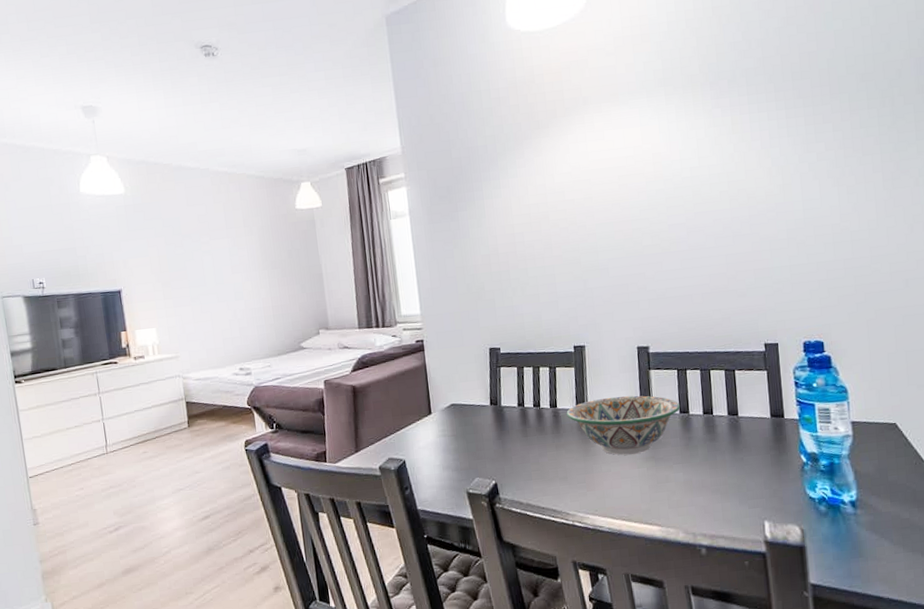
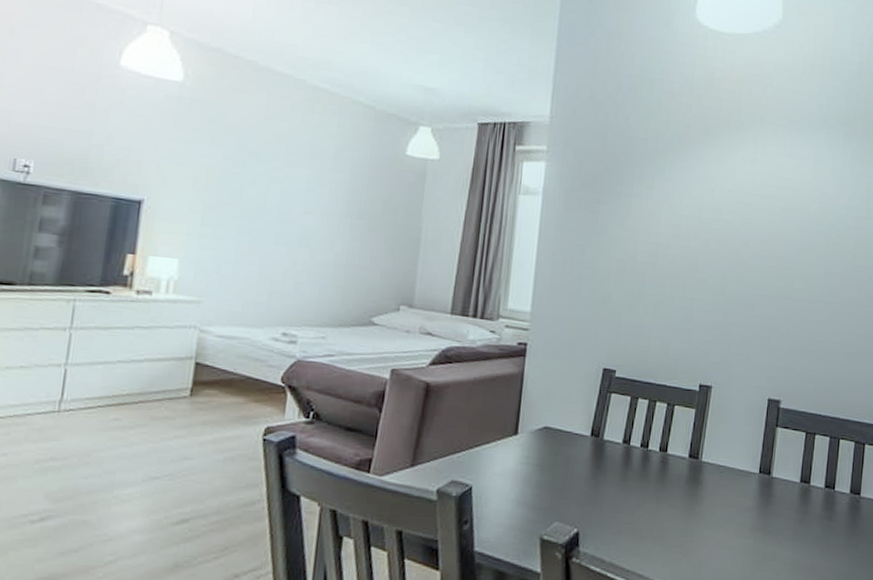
decorative bowl: present [566,395,681,455] -> none [676,450,803,522]

